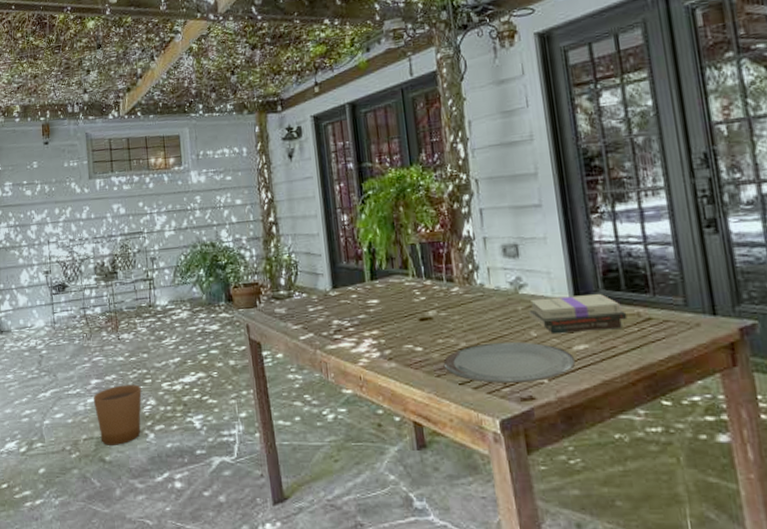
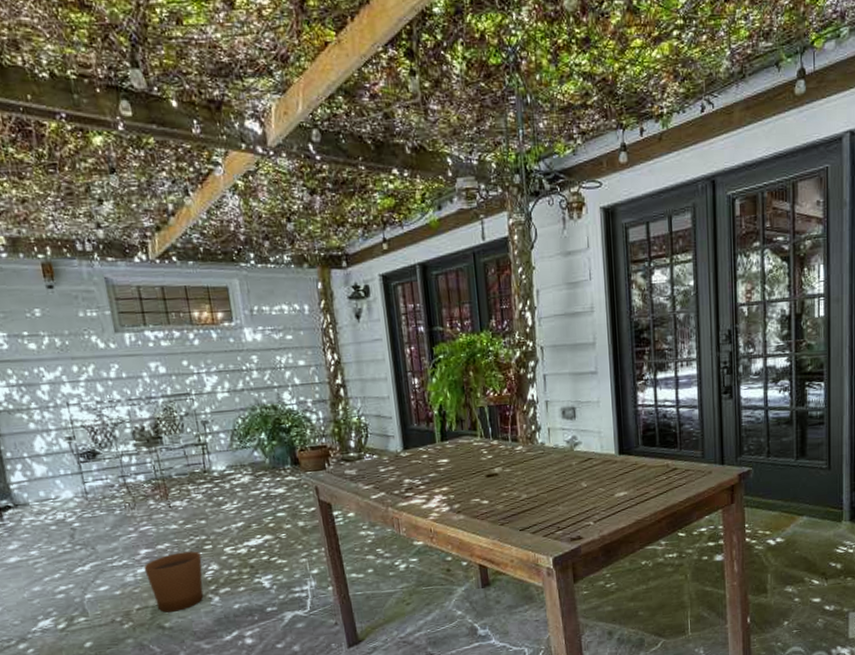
plate: present [443,341,576,384] -> none [506,492,617,528]
books: present [527,294,628,333] -> none [580,449,659,484]

